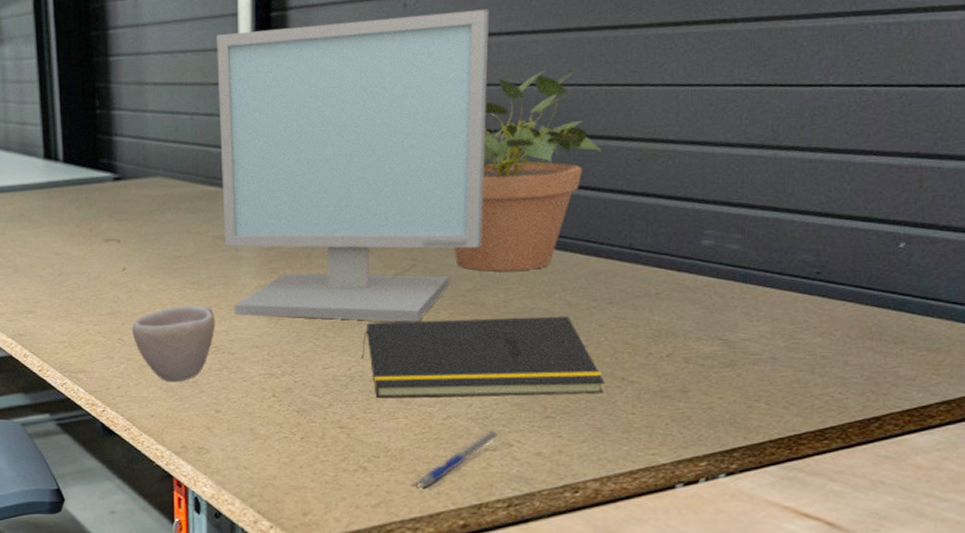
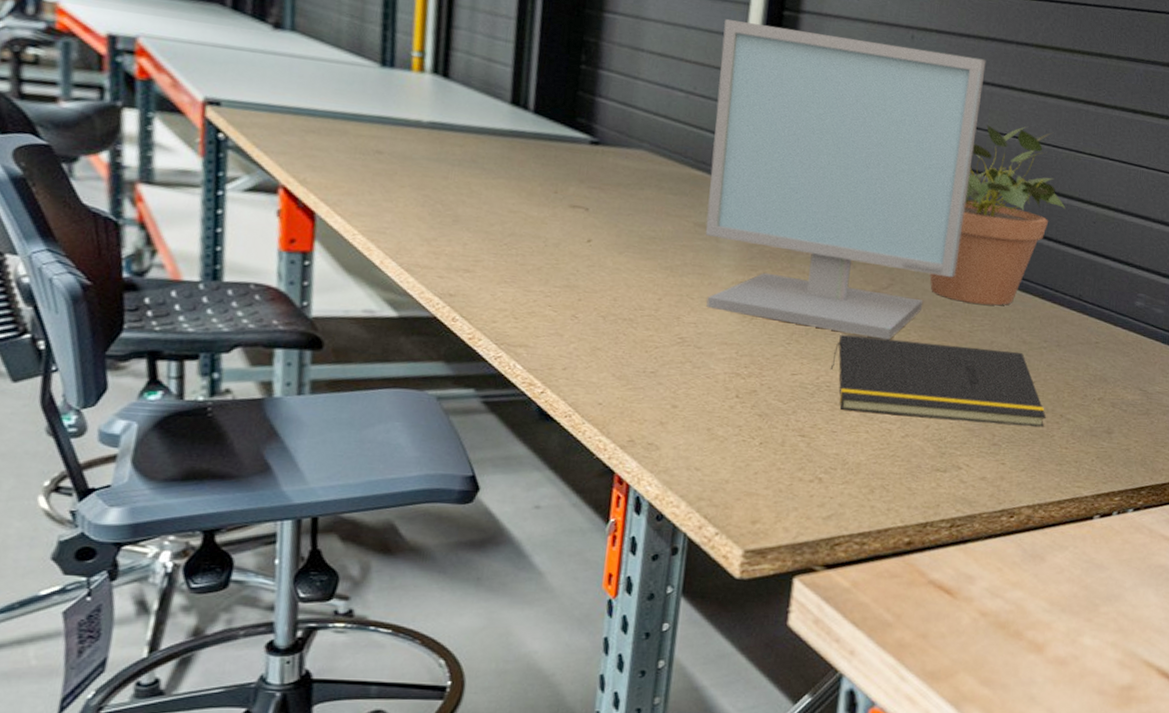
cup: present [132,304,216,383] -> none [589,289,685,371]
pen: present [411,431,502,489] -> none [863,453,953,505]

